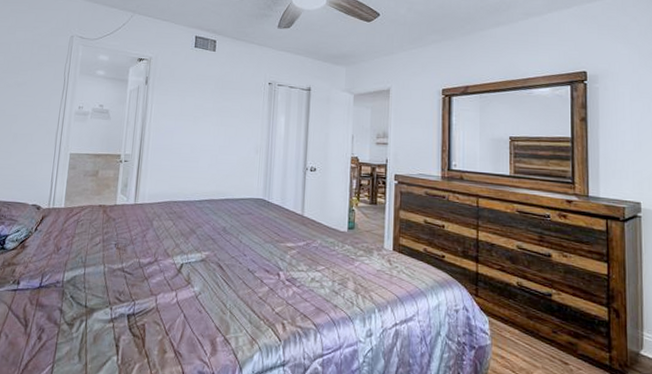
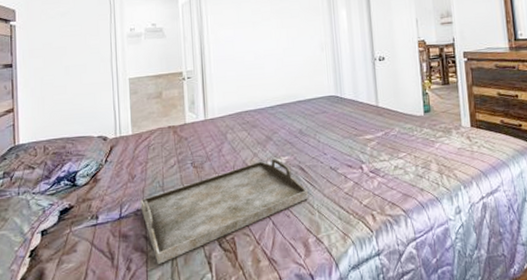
serving tray: none [61,252,223,339] -> present [140,158,308,264]

